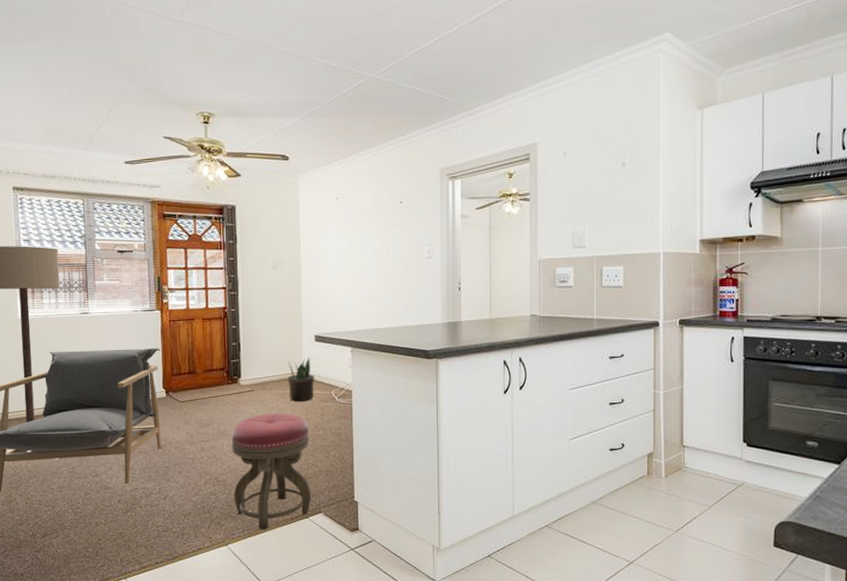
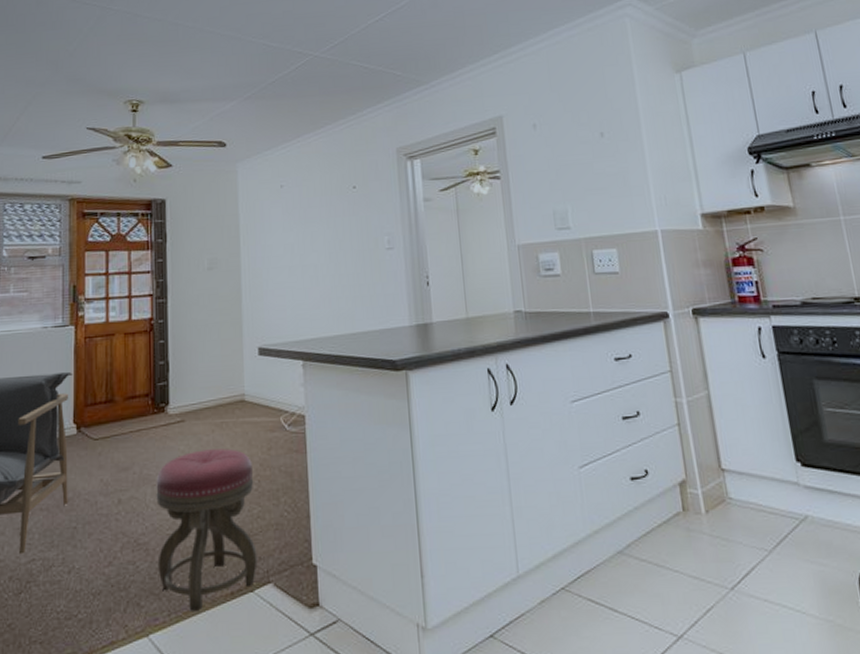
planter: present [287,357,315,402] -> none [225,375,260,433]

